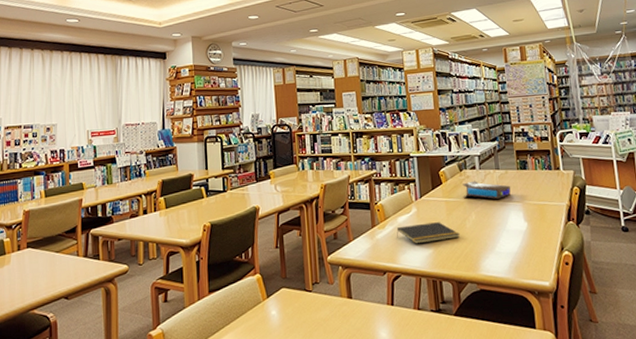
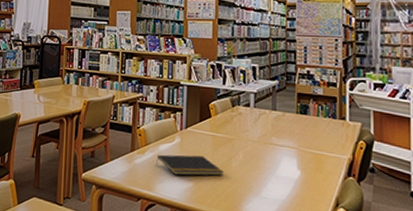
book: present [463,180,511,199] -> none [232,118,287,142]

